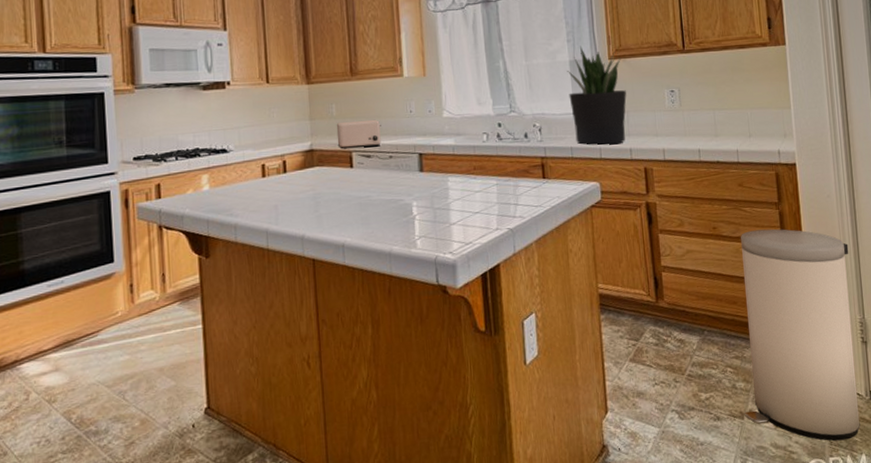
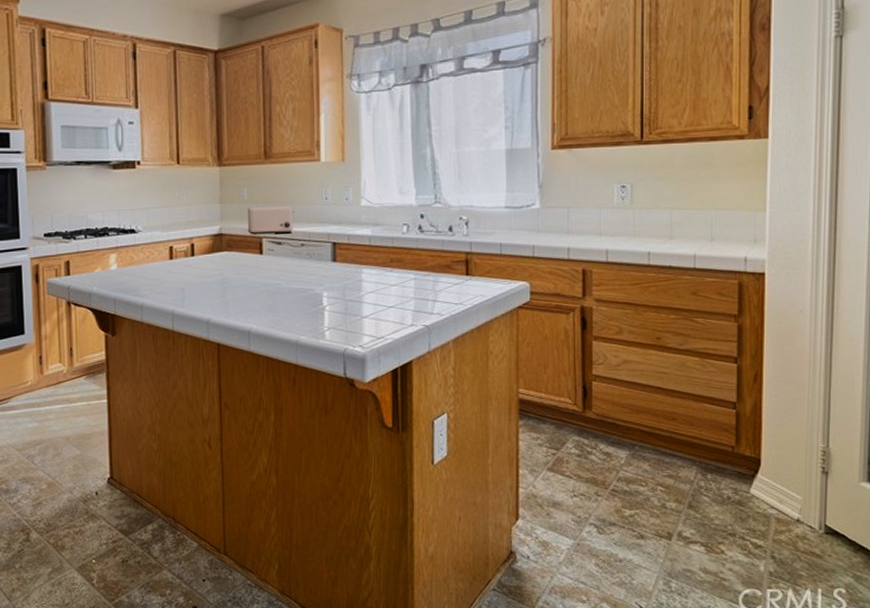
planter: present [567,46,627,146] -> none [502,133,569,243]
pedal bin: present [740,229,861,441] -> none [673,343,819,573]

